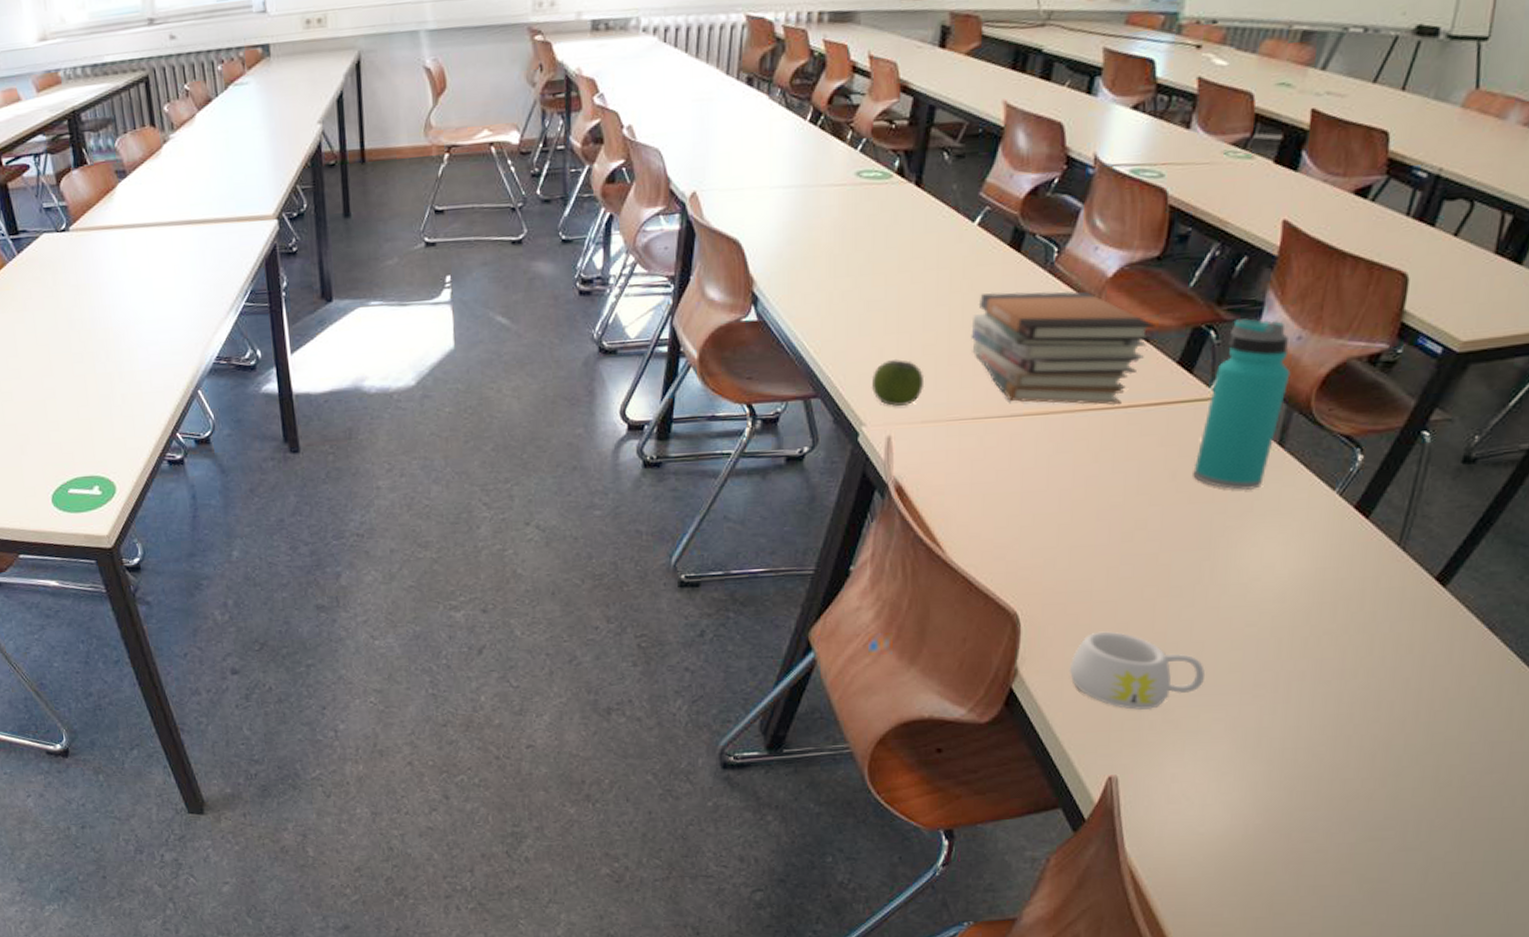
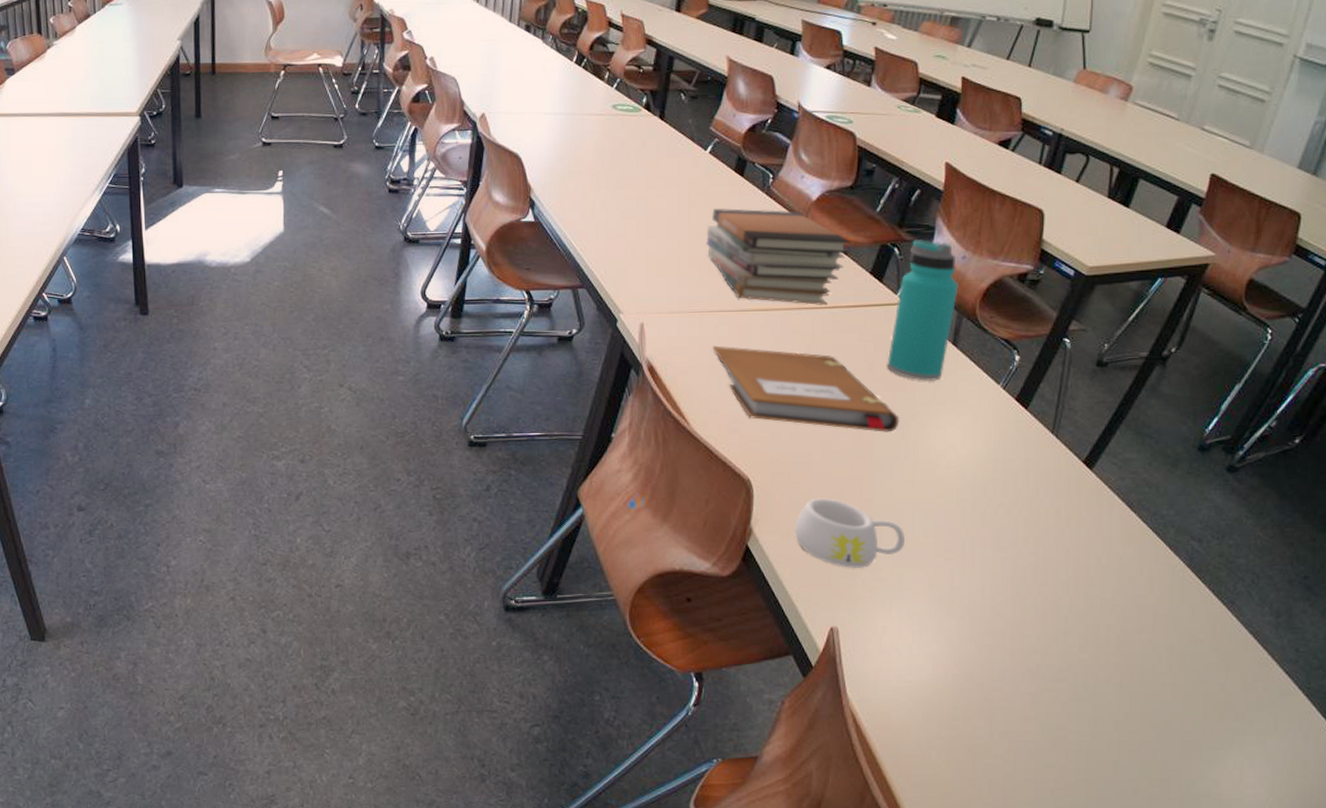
apple: present [871,358,925,407] -> none [627,258,670,299]
notebook: none [975,458,1206,553] -> present [712,345,899,432]

